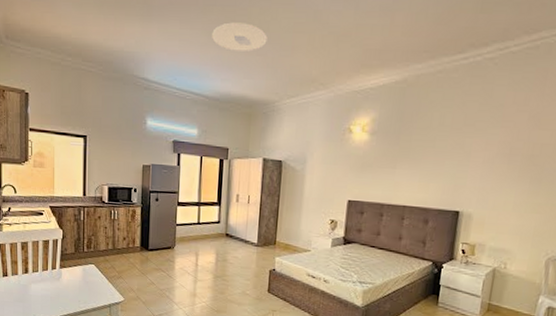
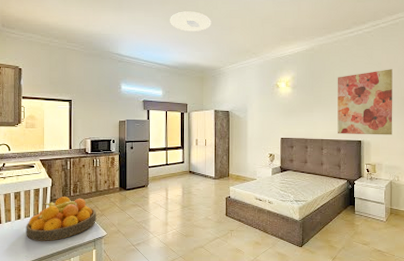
fruit bowl: none [34,251,113,302] -> present [26,197,96,241]
wall art: none [426,113,520,207] -> present [337,69,393,135]

